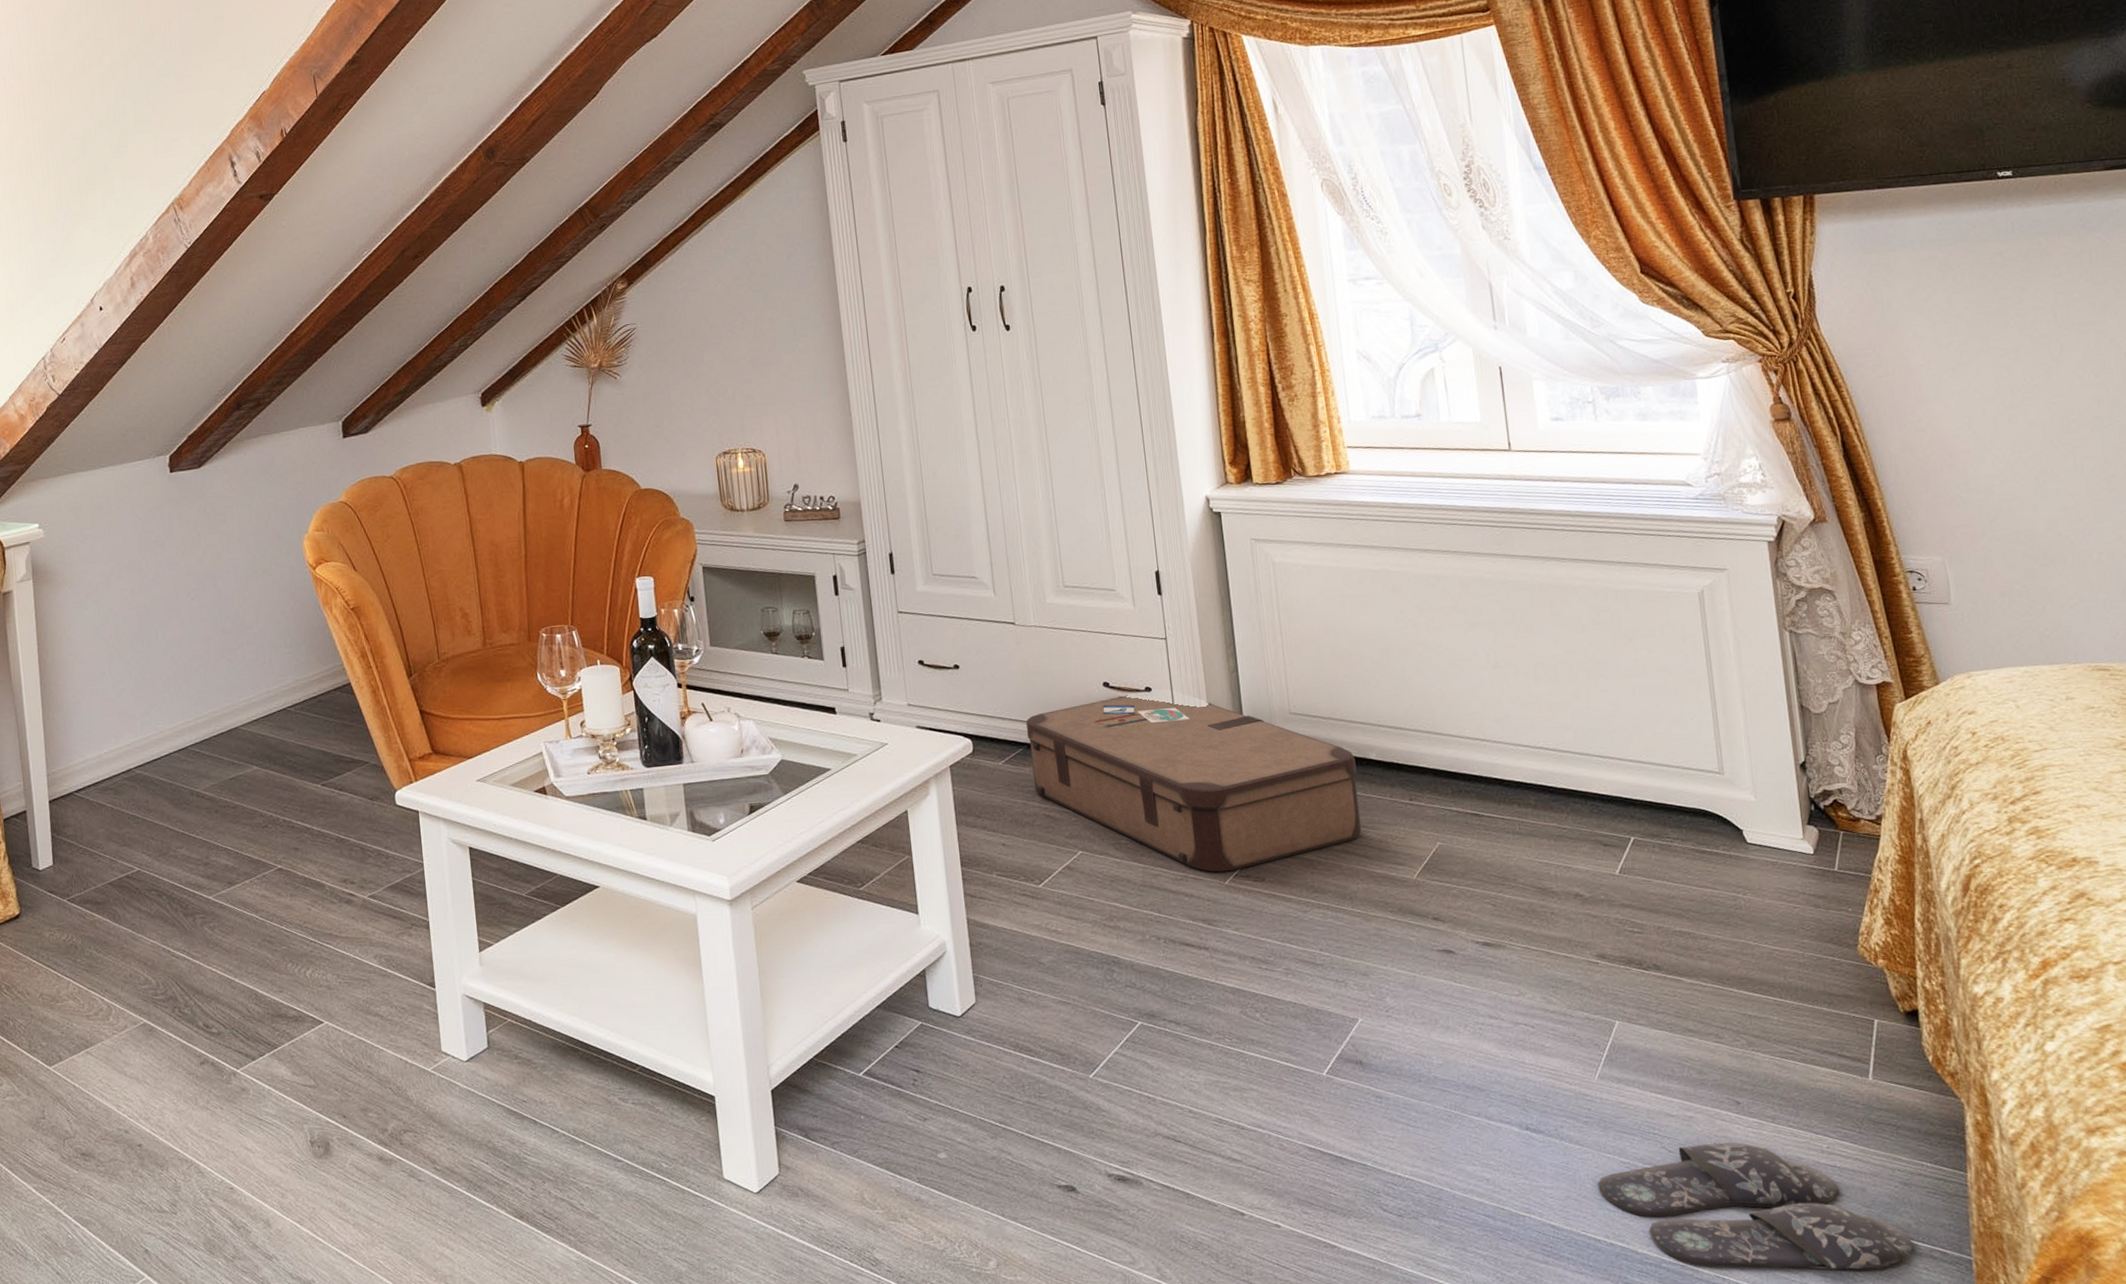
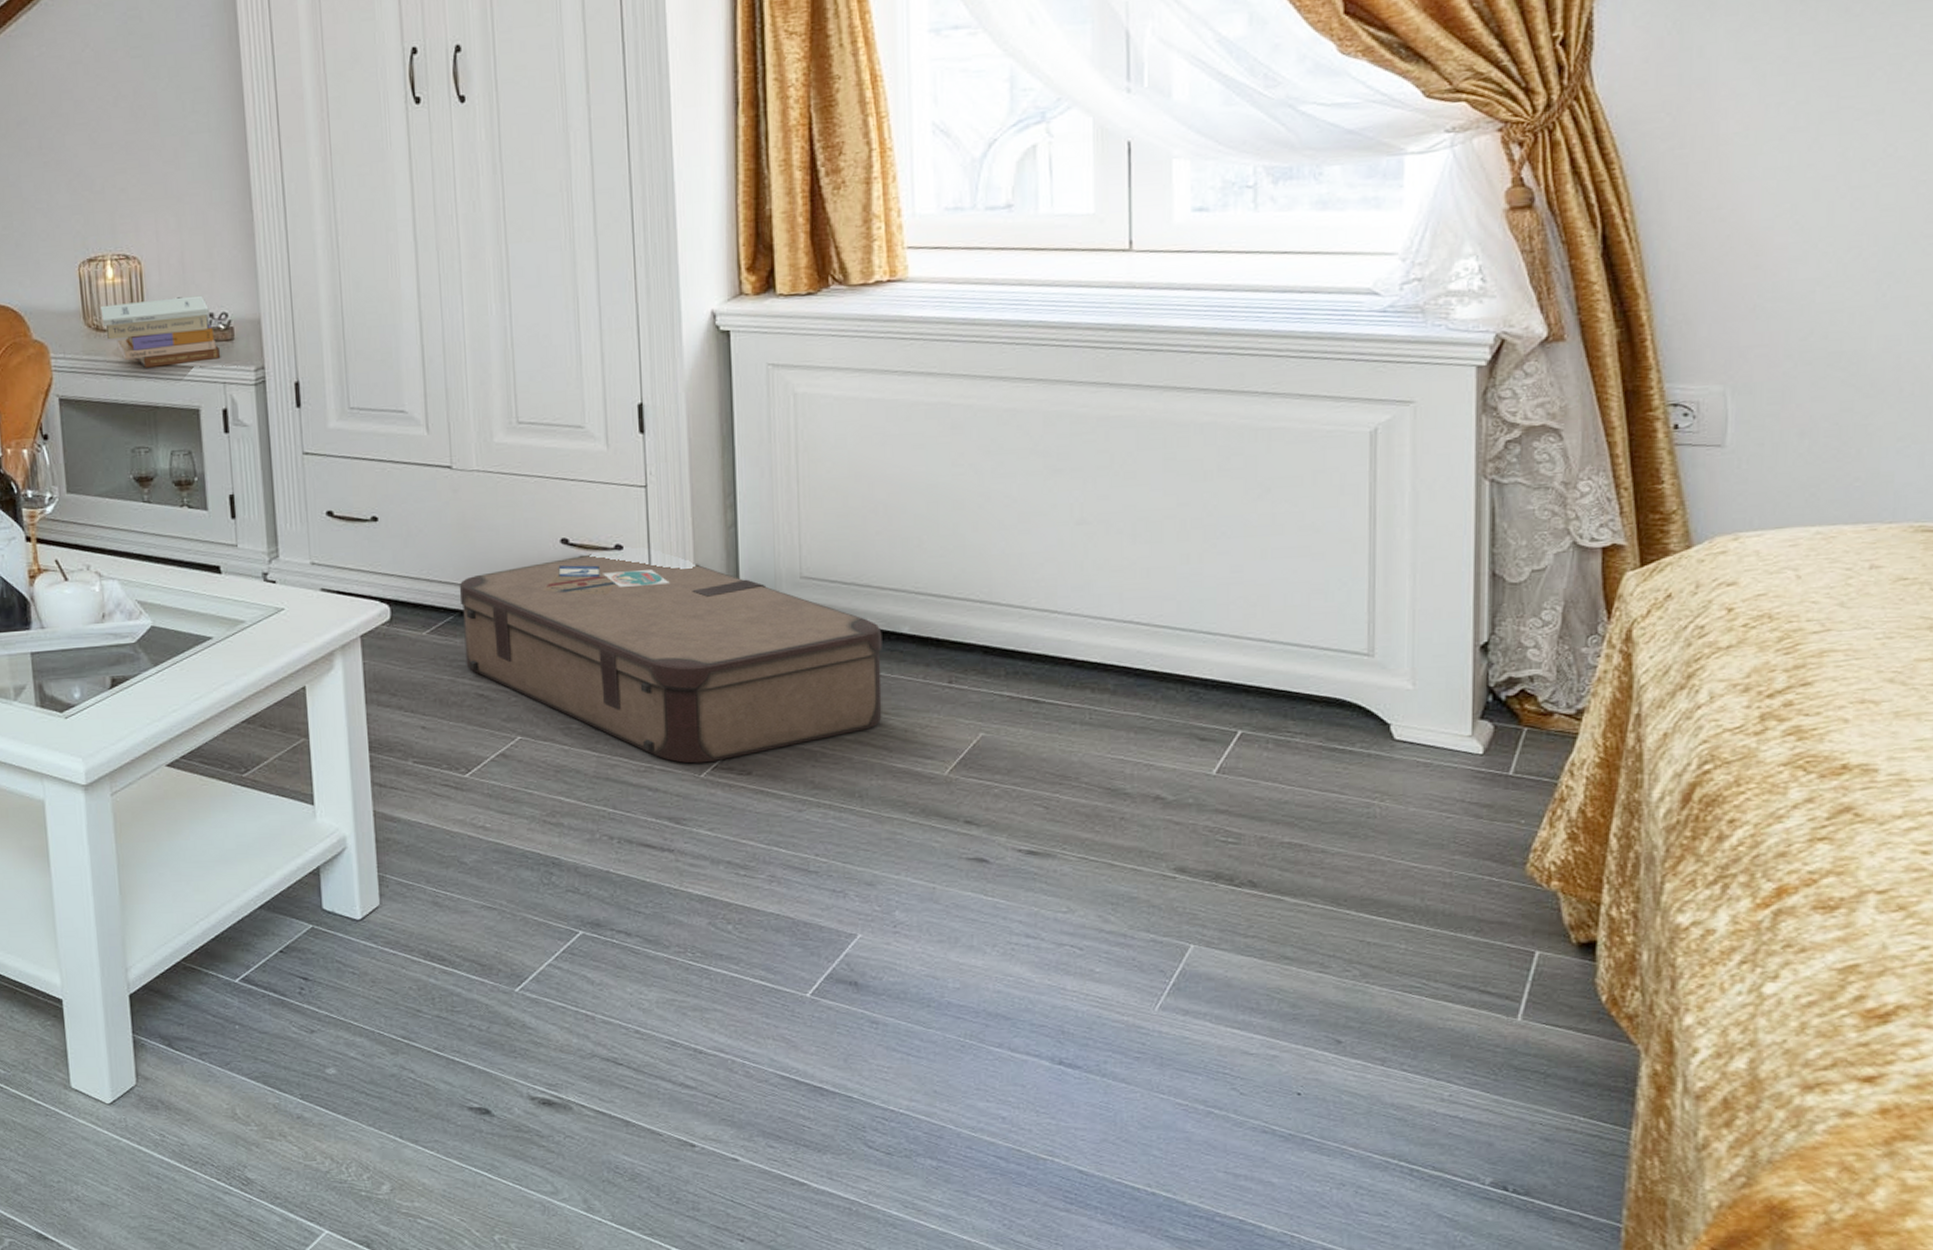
books: none [733,482,830,541] -> present [99,295,221,368]
slippers: present [1598,1142,1914,1273] -> none [1144,1086,1546,1236]

